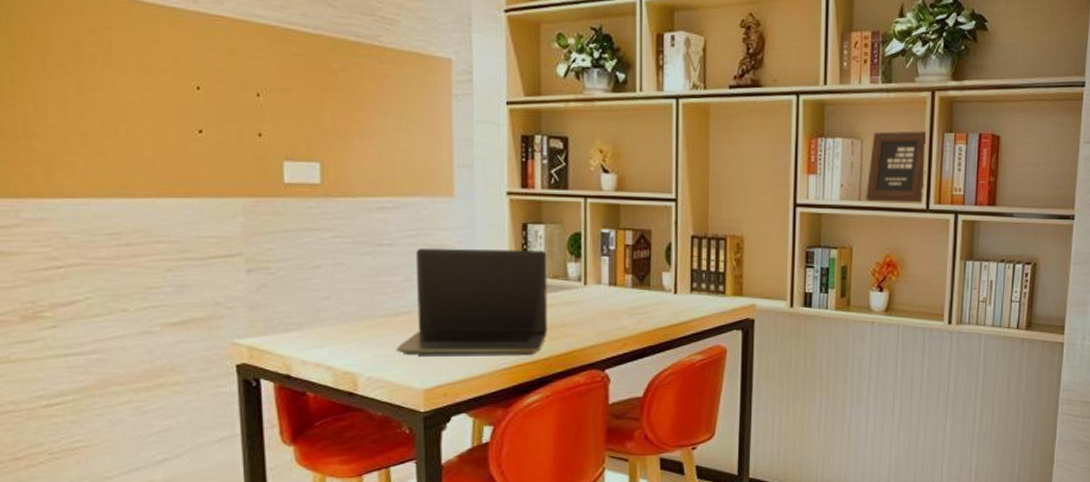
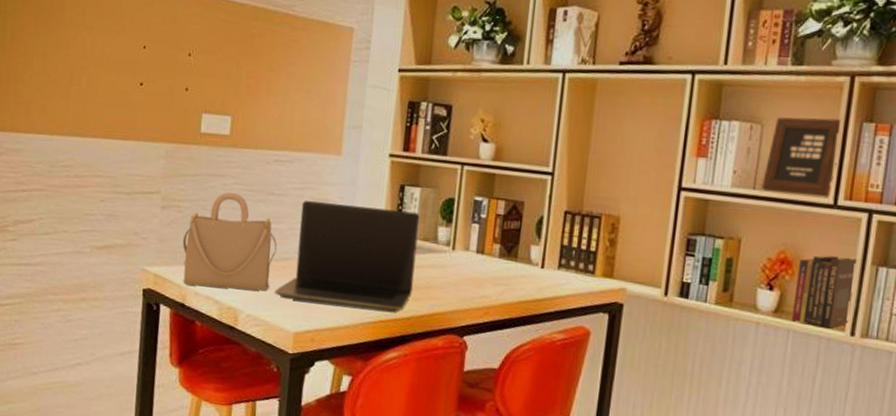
handbag: none [278,246,393,354] -> present [182,192,277,291]
books: none [900,255,949,320] -> present [791,255,858,329]

